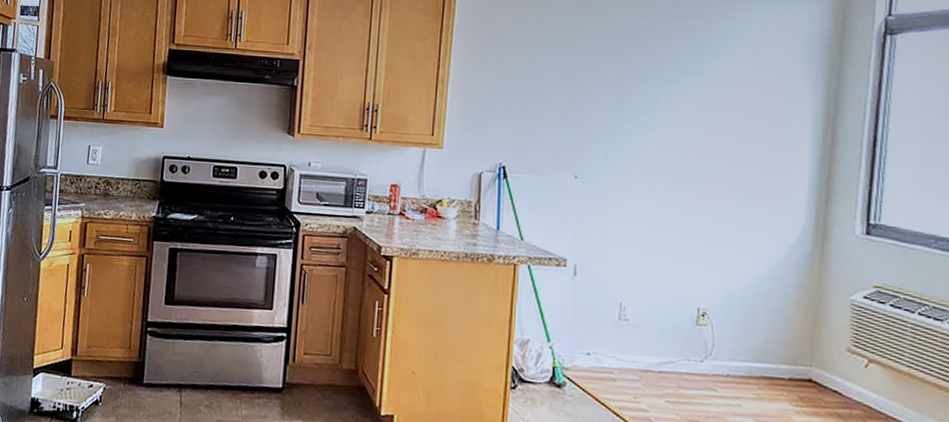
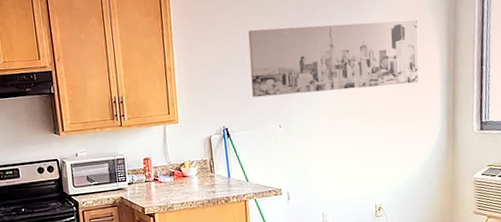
wall art: none [543,50,783,153] -> present [248,20,419,98]

